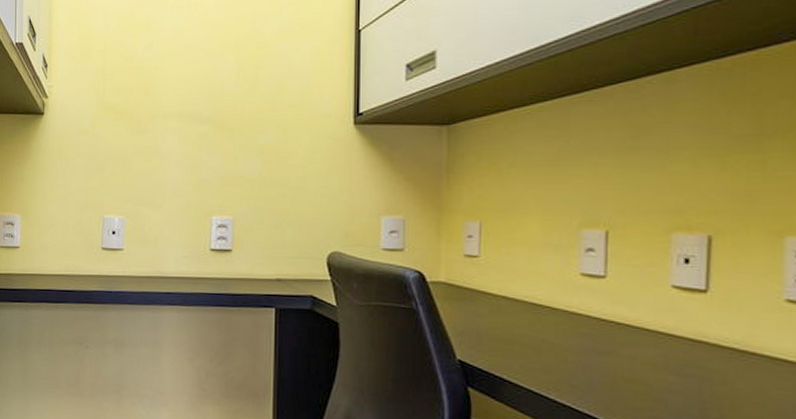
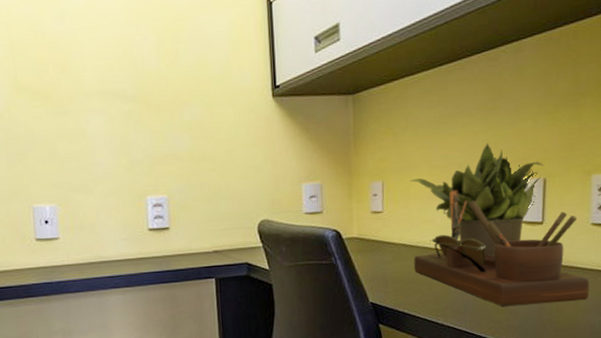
potted plant: none [516,187,709,325] -> present [410,142,544,257]
desk organizer: none [518,239,784,402] -> present [414,190,590,306]

